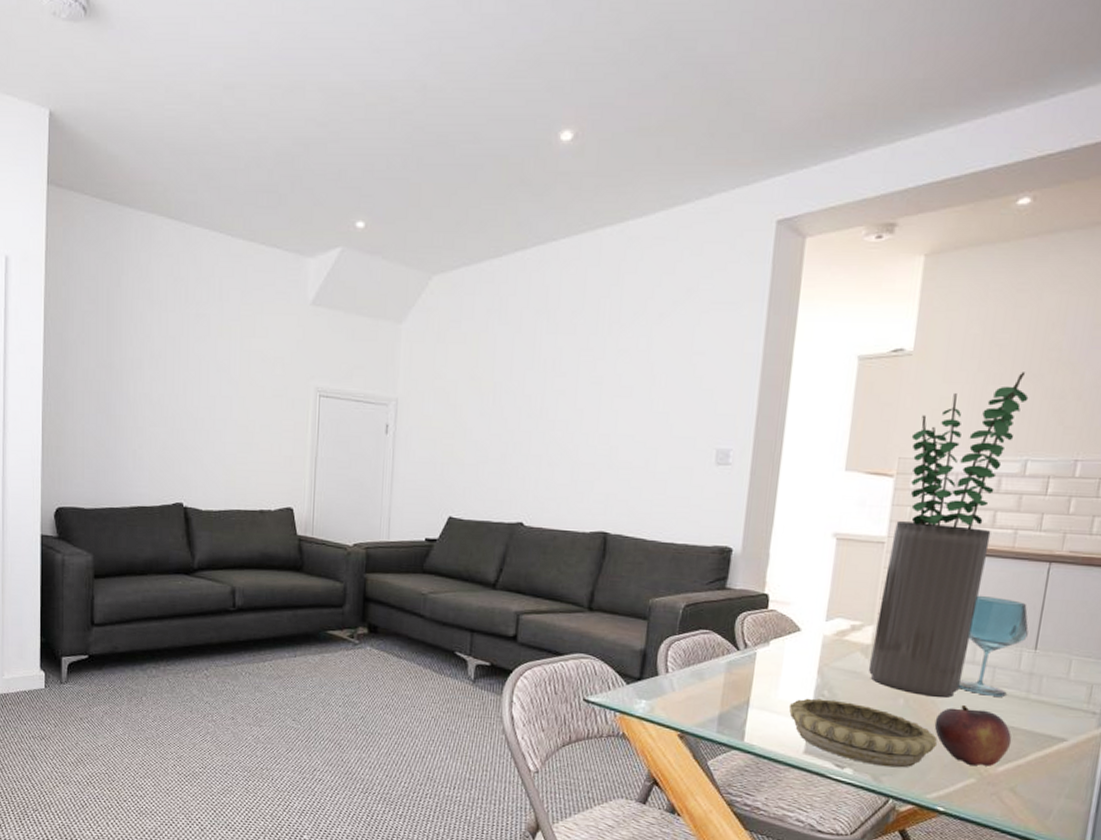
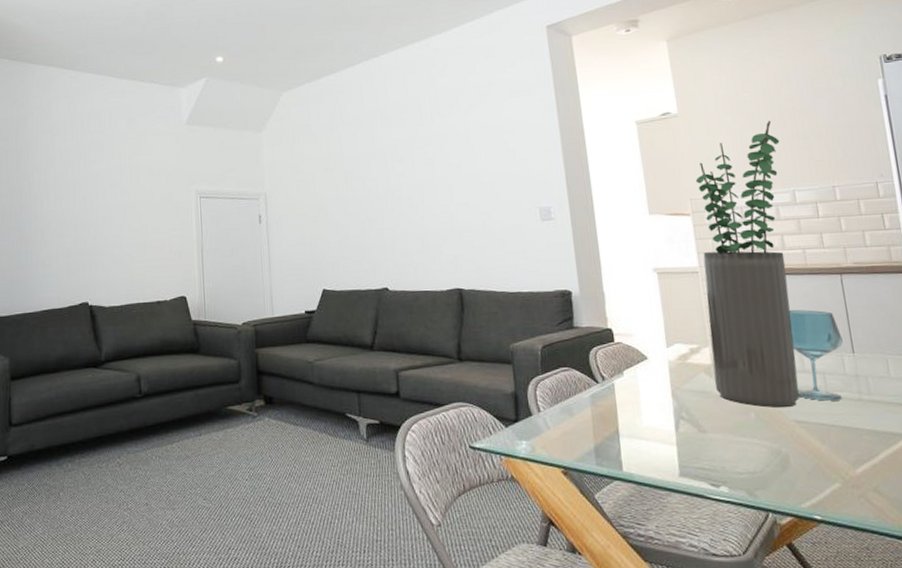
decorative bowl: present [788,698,938,768] -> none [654,420,797,481]
fruit: present [934,704,1012,766] -> none [787,411,861,470]

